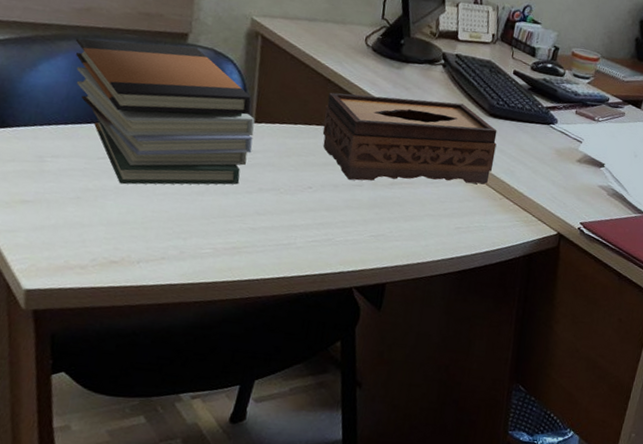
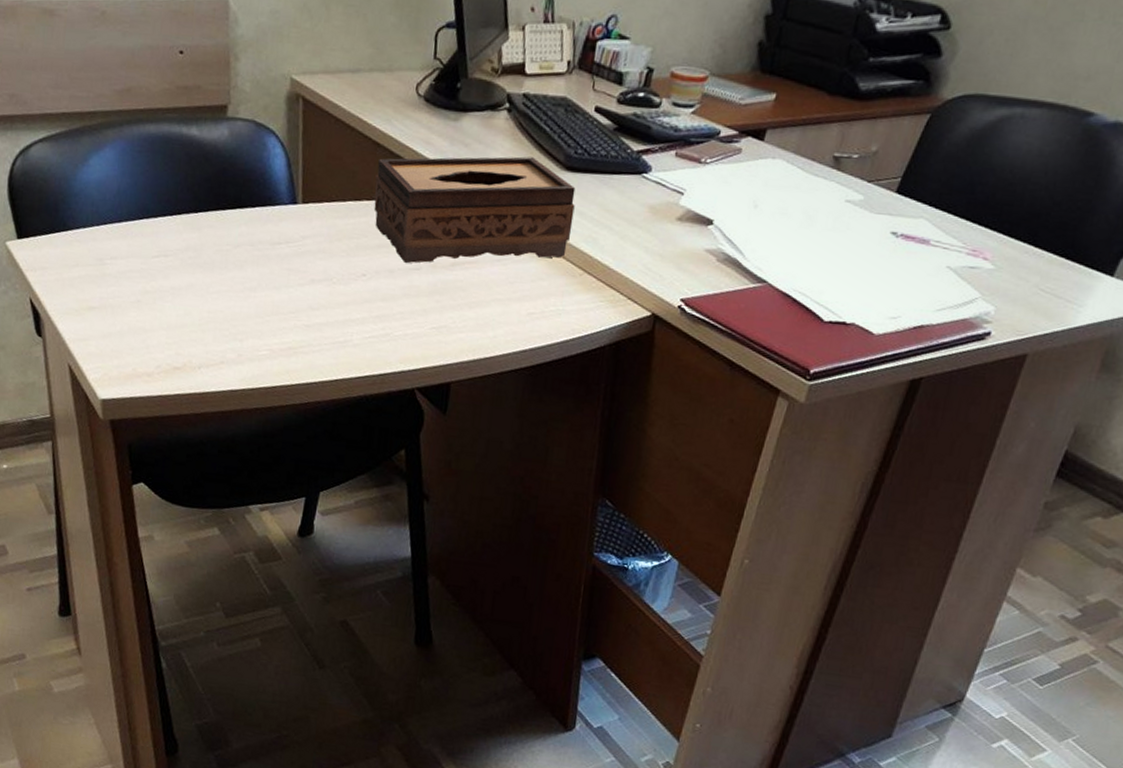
book stack: present [75,38,255,185] -> none [120,120,302,284]

